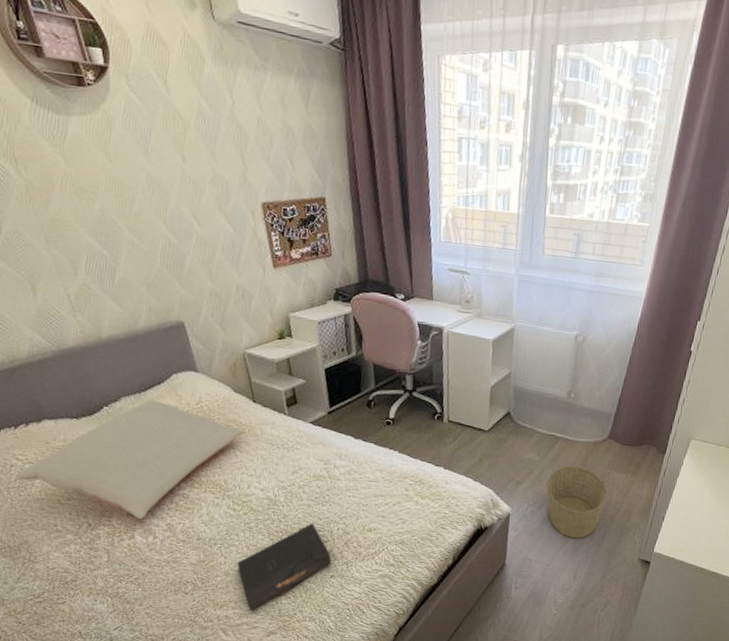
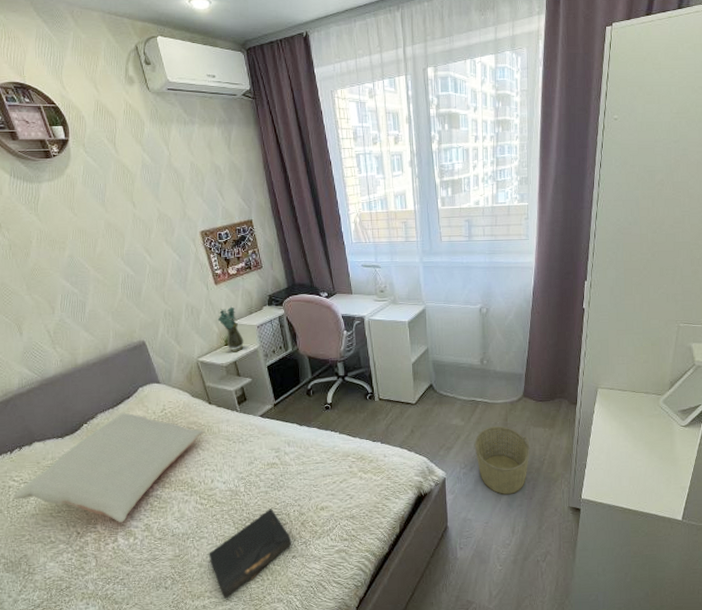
vase: none [273,295,301,349] -> present [218,306,244,353]

